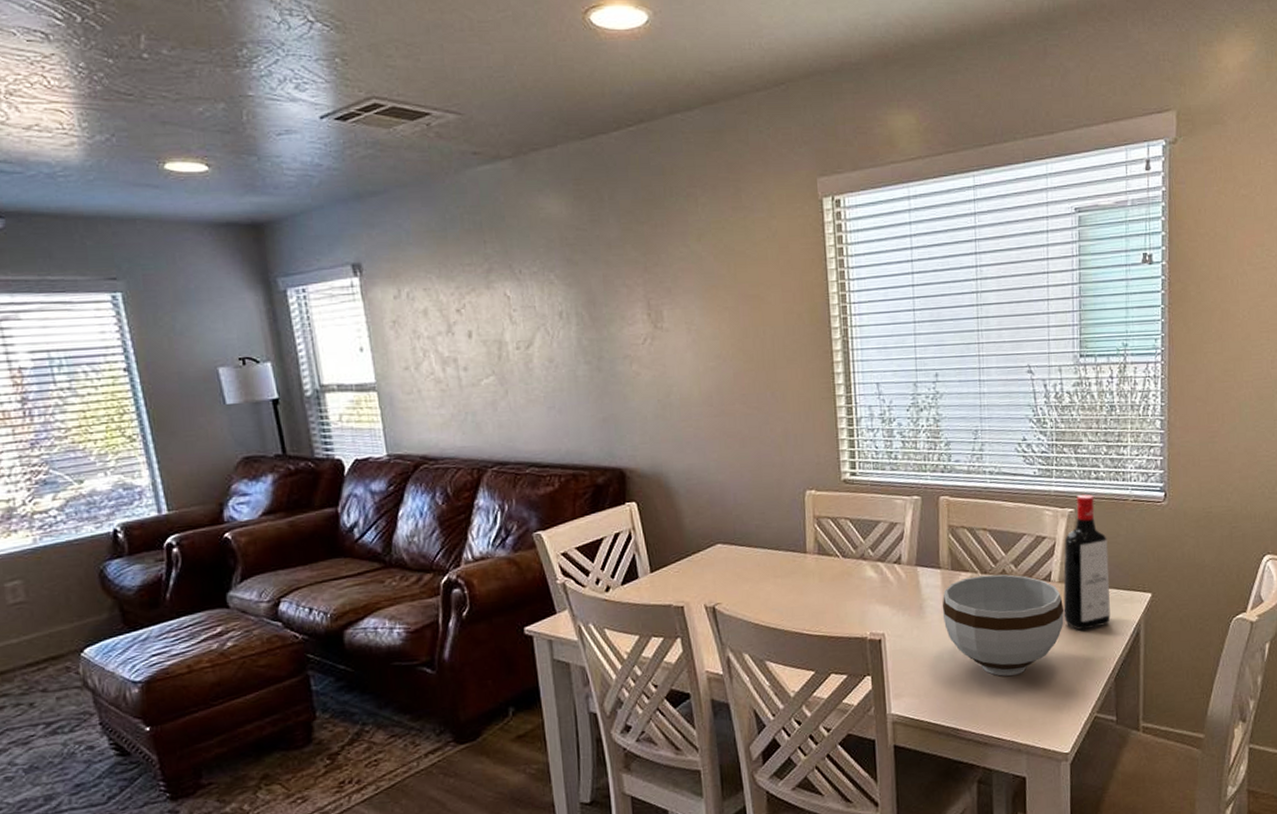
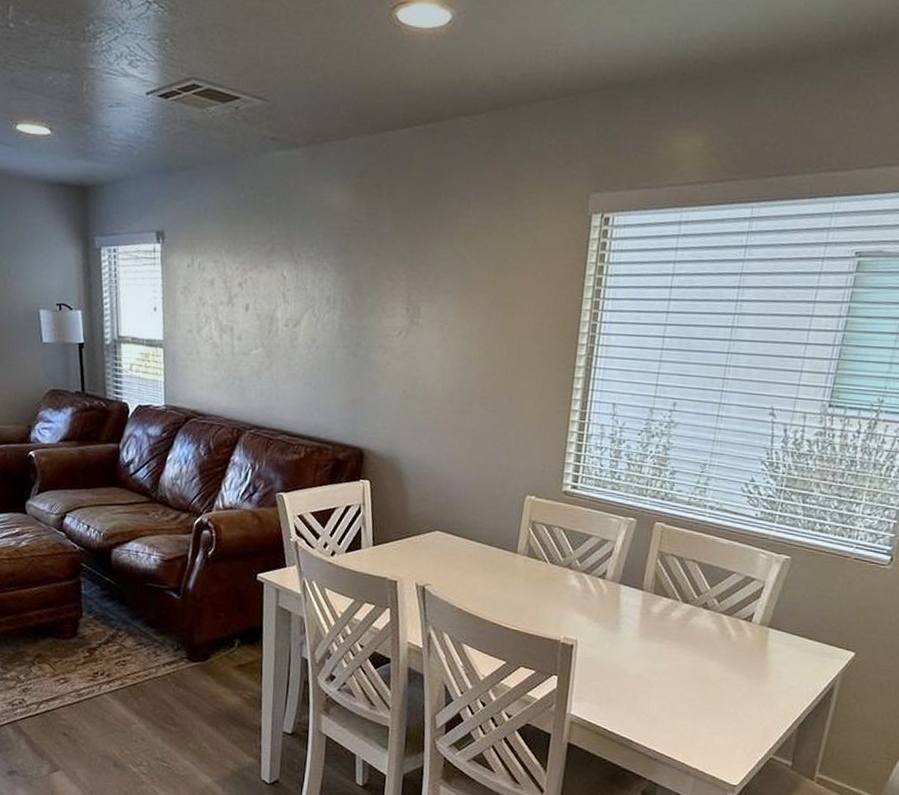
bowl: present [942,574,1065,676] -> none [636,603,760,703]
liquor bottle: present [1063,493,1111,631] -> none [758,543,820,675]

